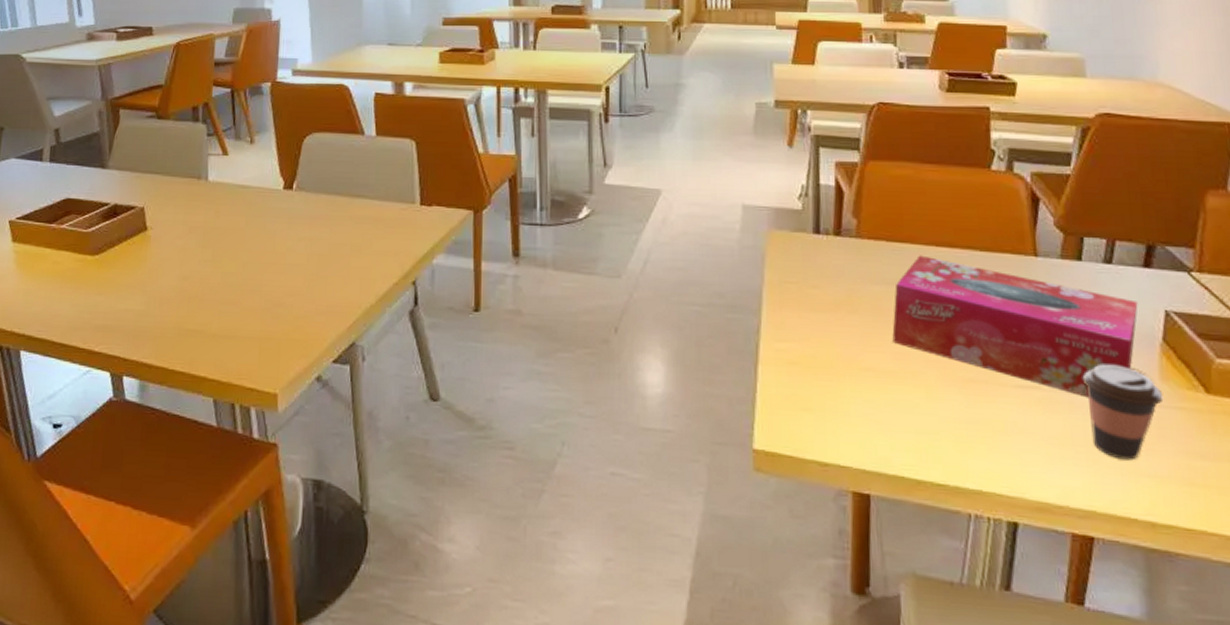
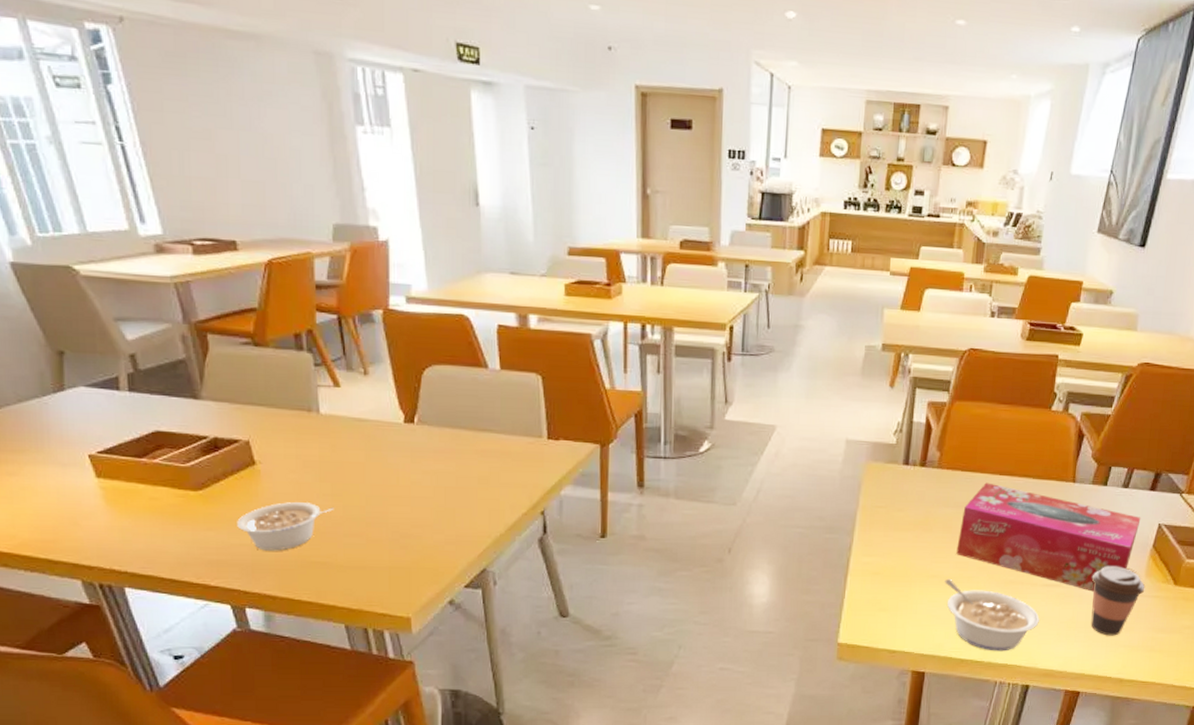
legume: none [125,268,213,317] -> present [237,502,334,551]
legume: none [882,372,1018,473] -> present [944,578,1040,651]

